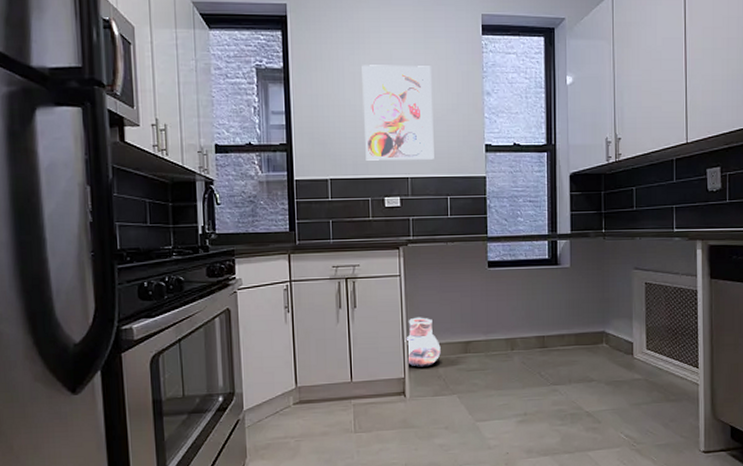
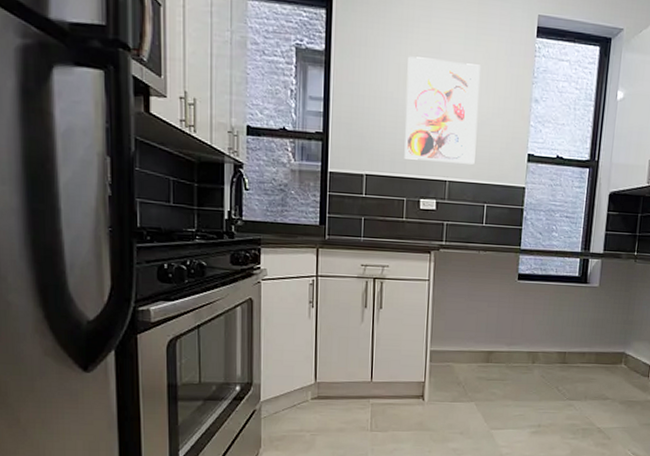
ceramic pot: present [404,317,441,367] -> none [428,323,463,373]

